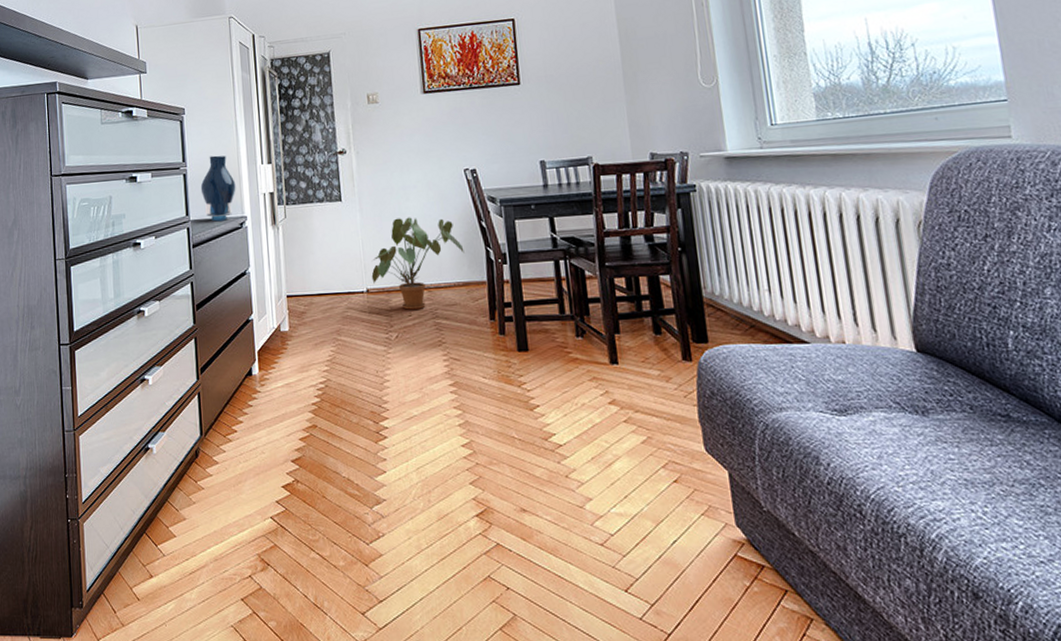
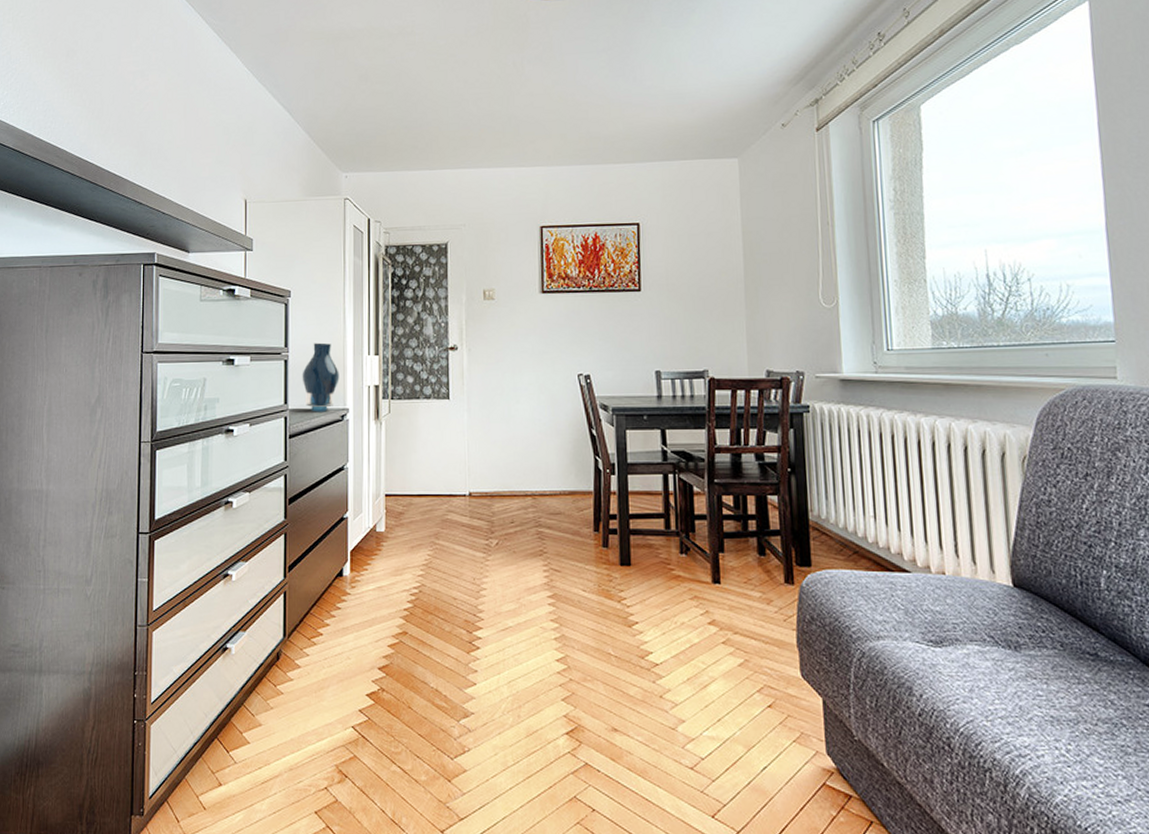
house plant: present [371,217,465,311] -> none [475,420,573,518]

